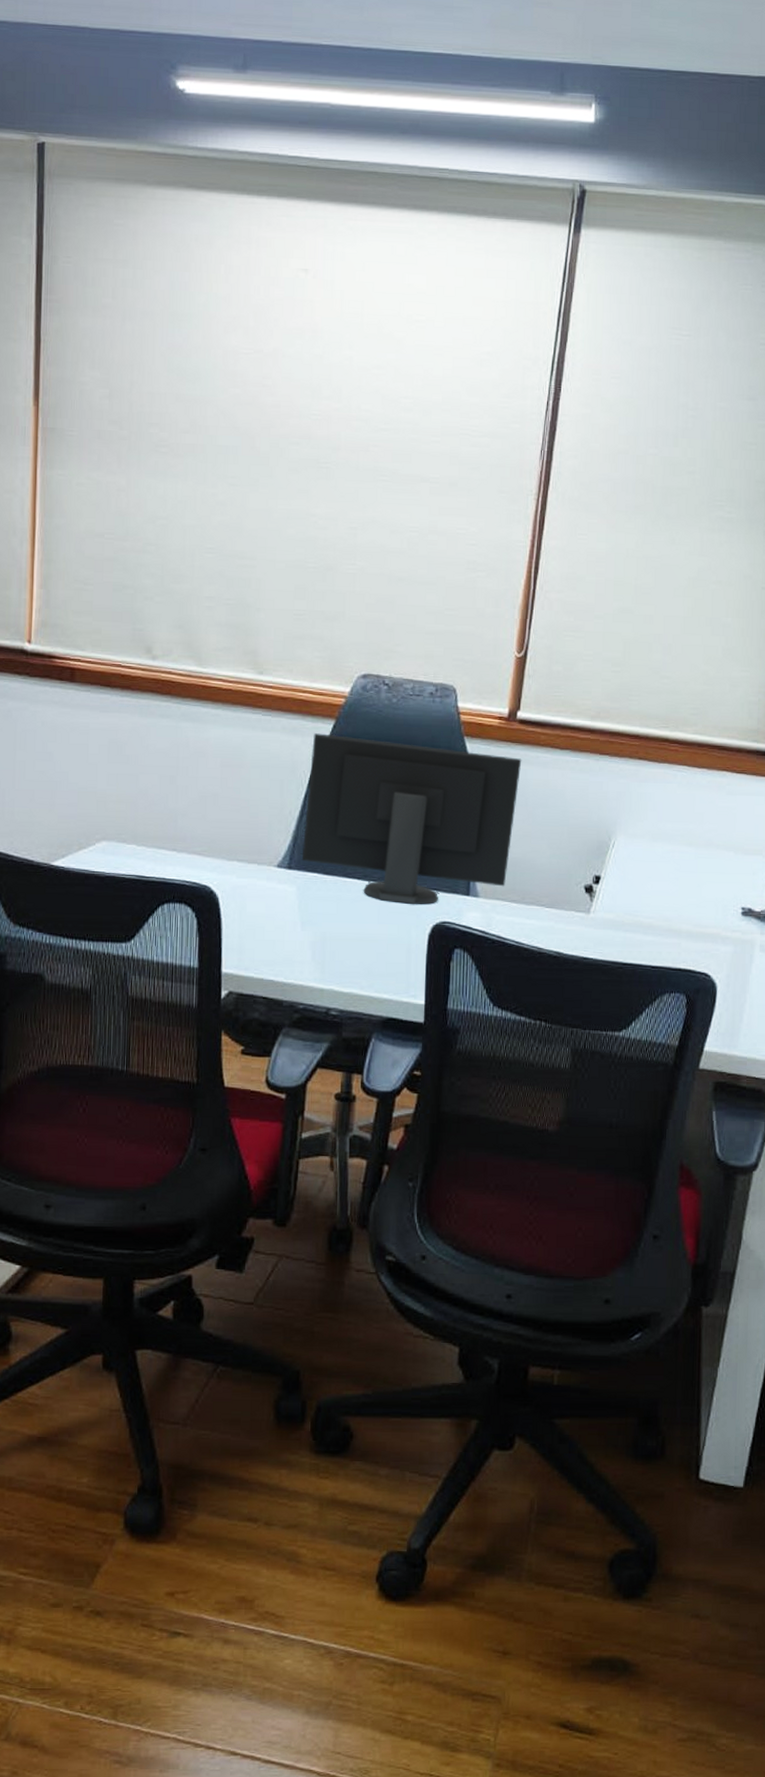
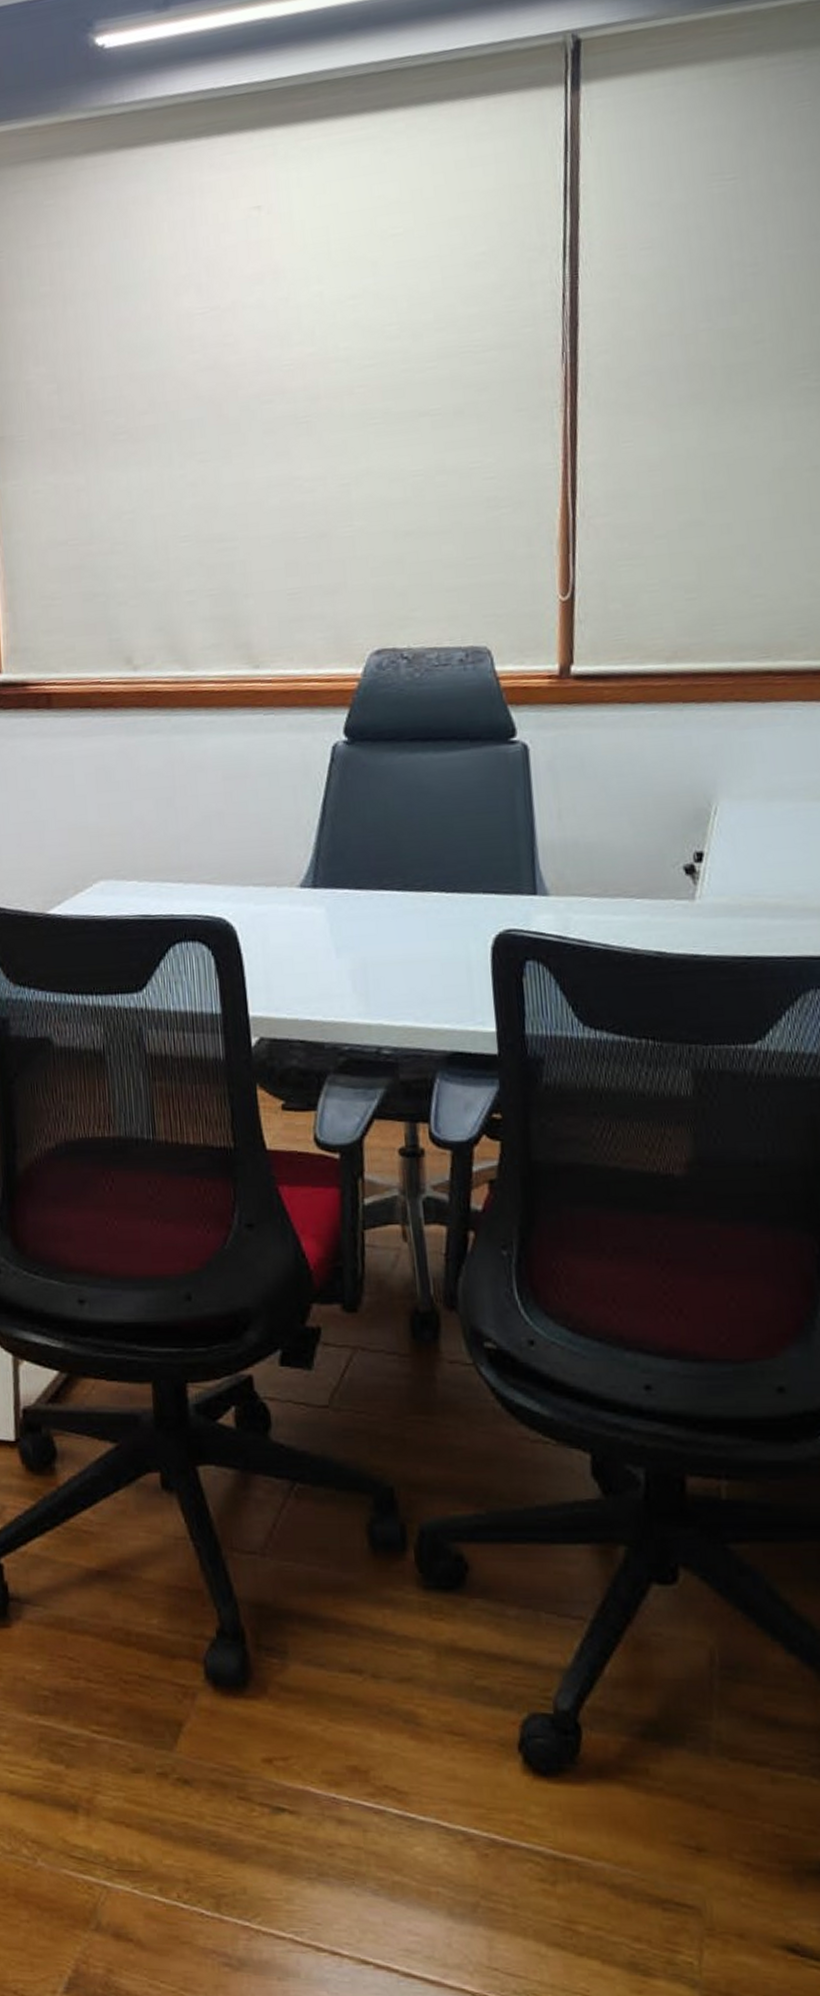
computer monitor: present [301,733,522,904] -> none [325,721,584,913]

